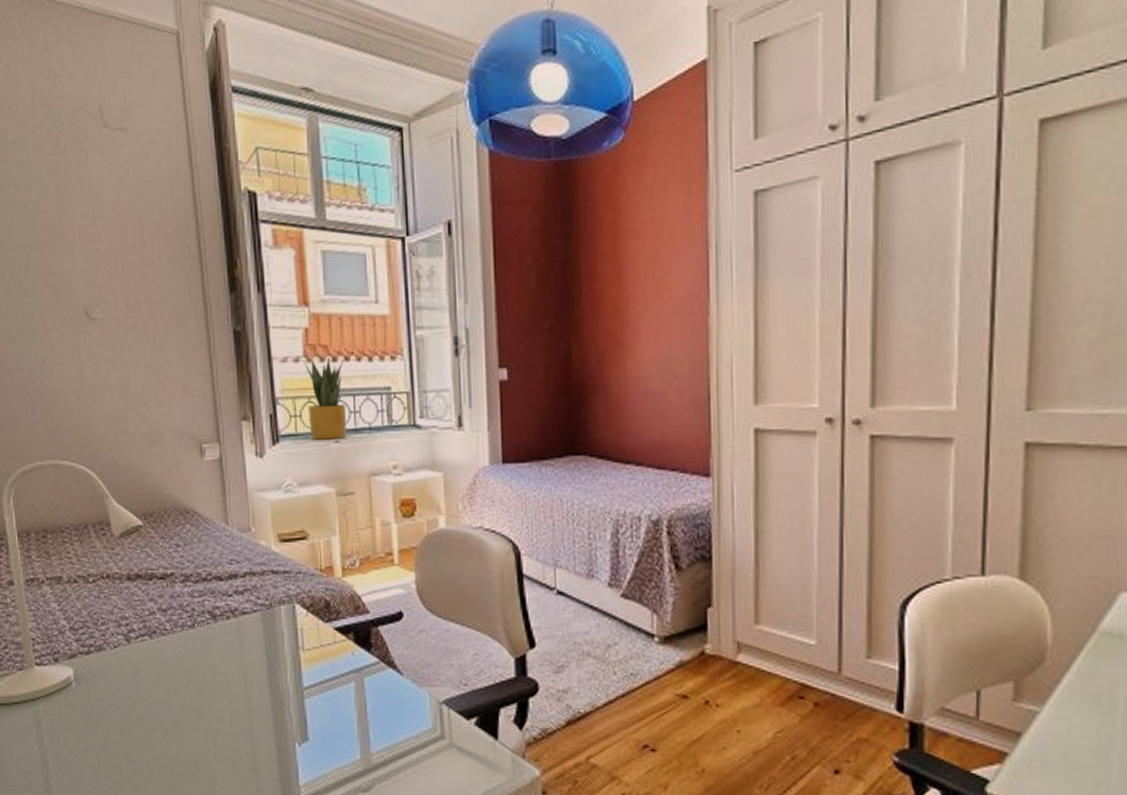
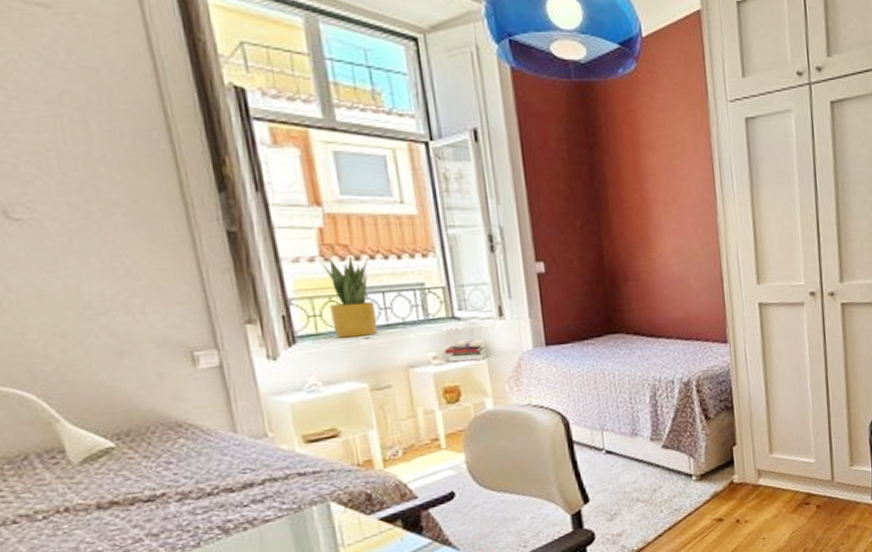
books: none [404,450,444,475] -> present [445,339,488,362]

